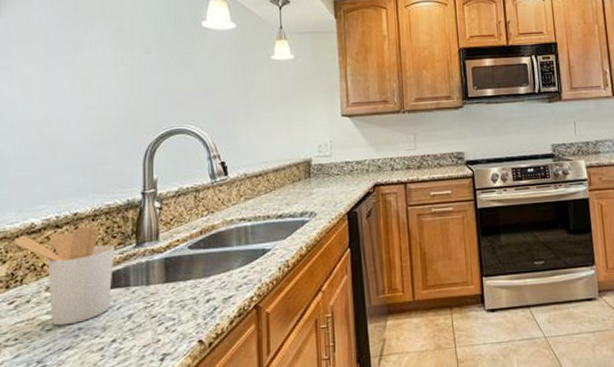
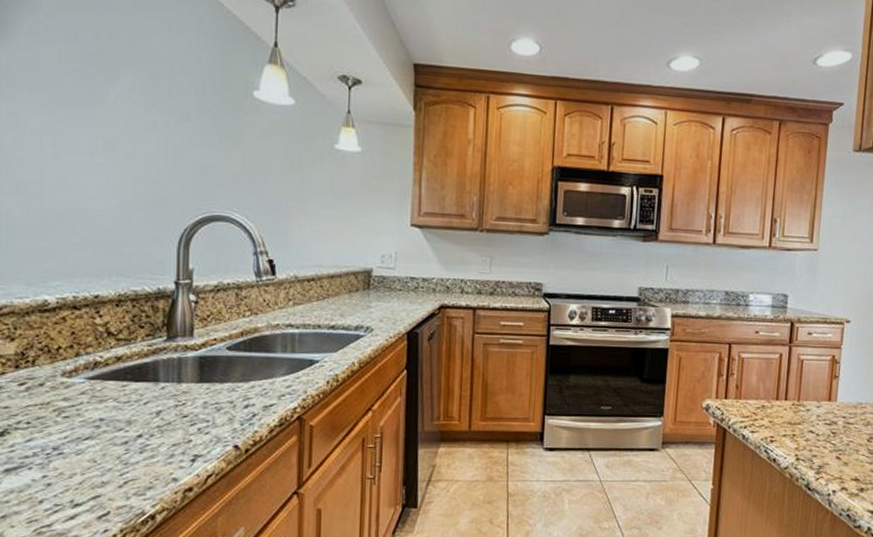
utensil holder: present [11,226,115,326] -> none [21,311,142,414]

